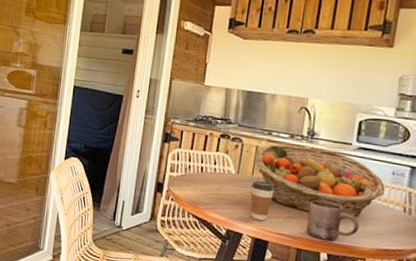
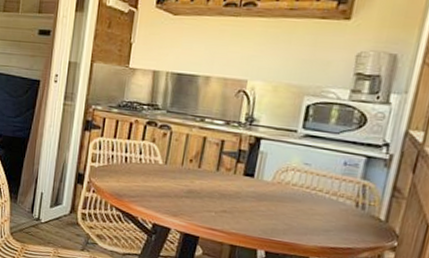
coffee cup: present [250,180,275,221] -> none [179,171,207,215]
fruit basket: present [255,144,386,217] -> none [185,132,335,212]
mug: present [306,199,360,241] -> none [242,192,304,237]

